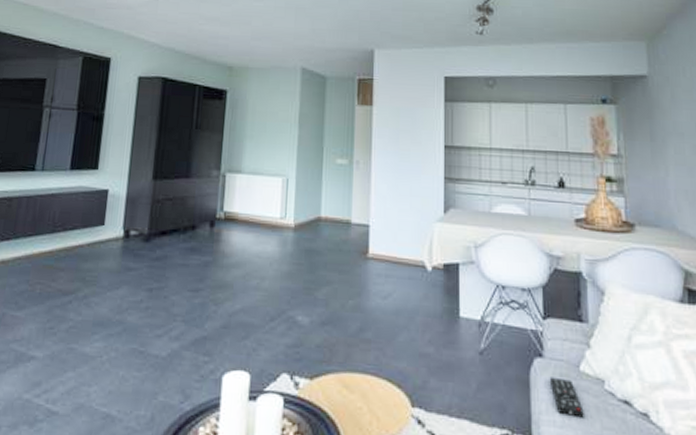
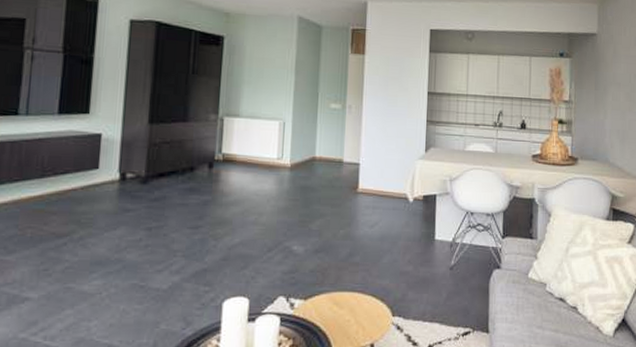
remote control: present [549,377,584,418] -> none [504,284,529,314]

